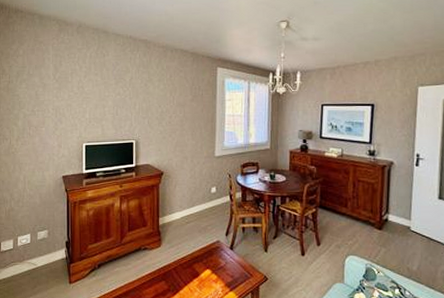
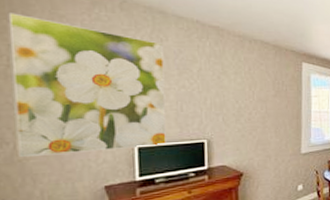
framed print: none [11,42,106,151] -> present [8,12,167,158]

